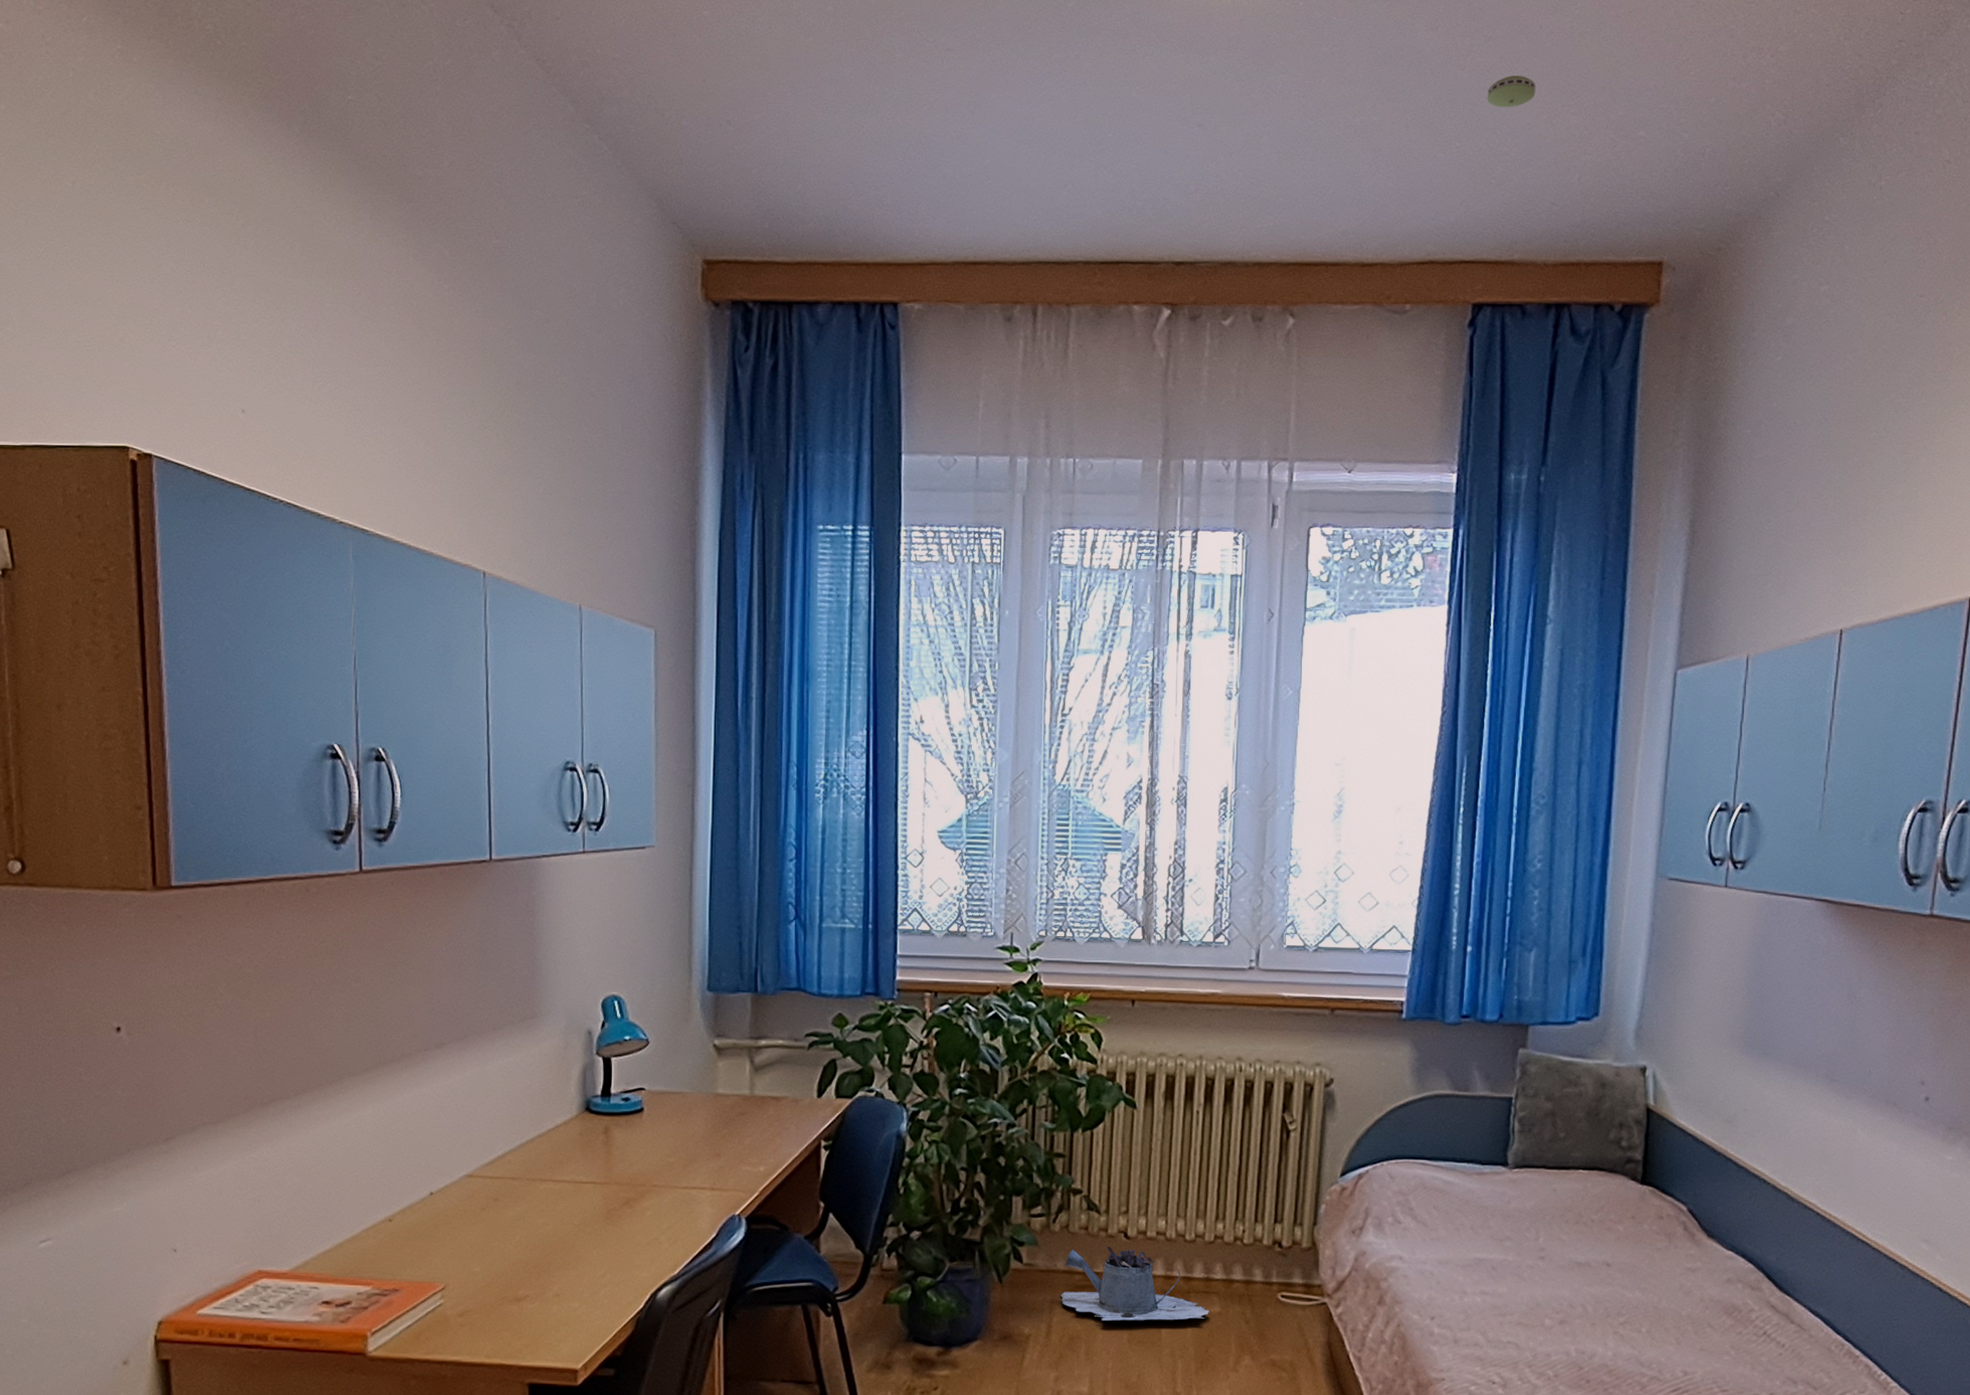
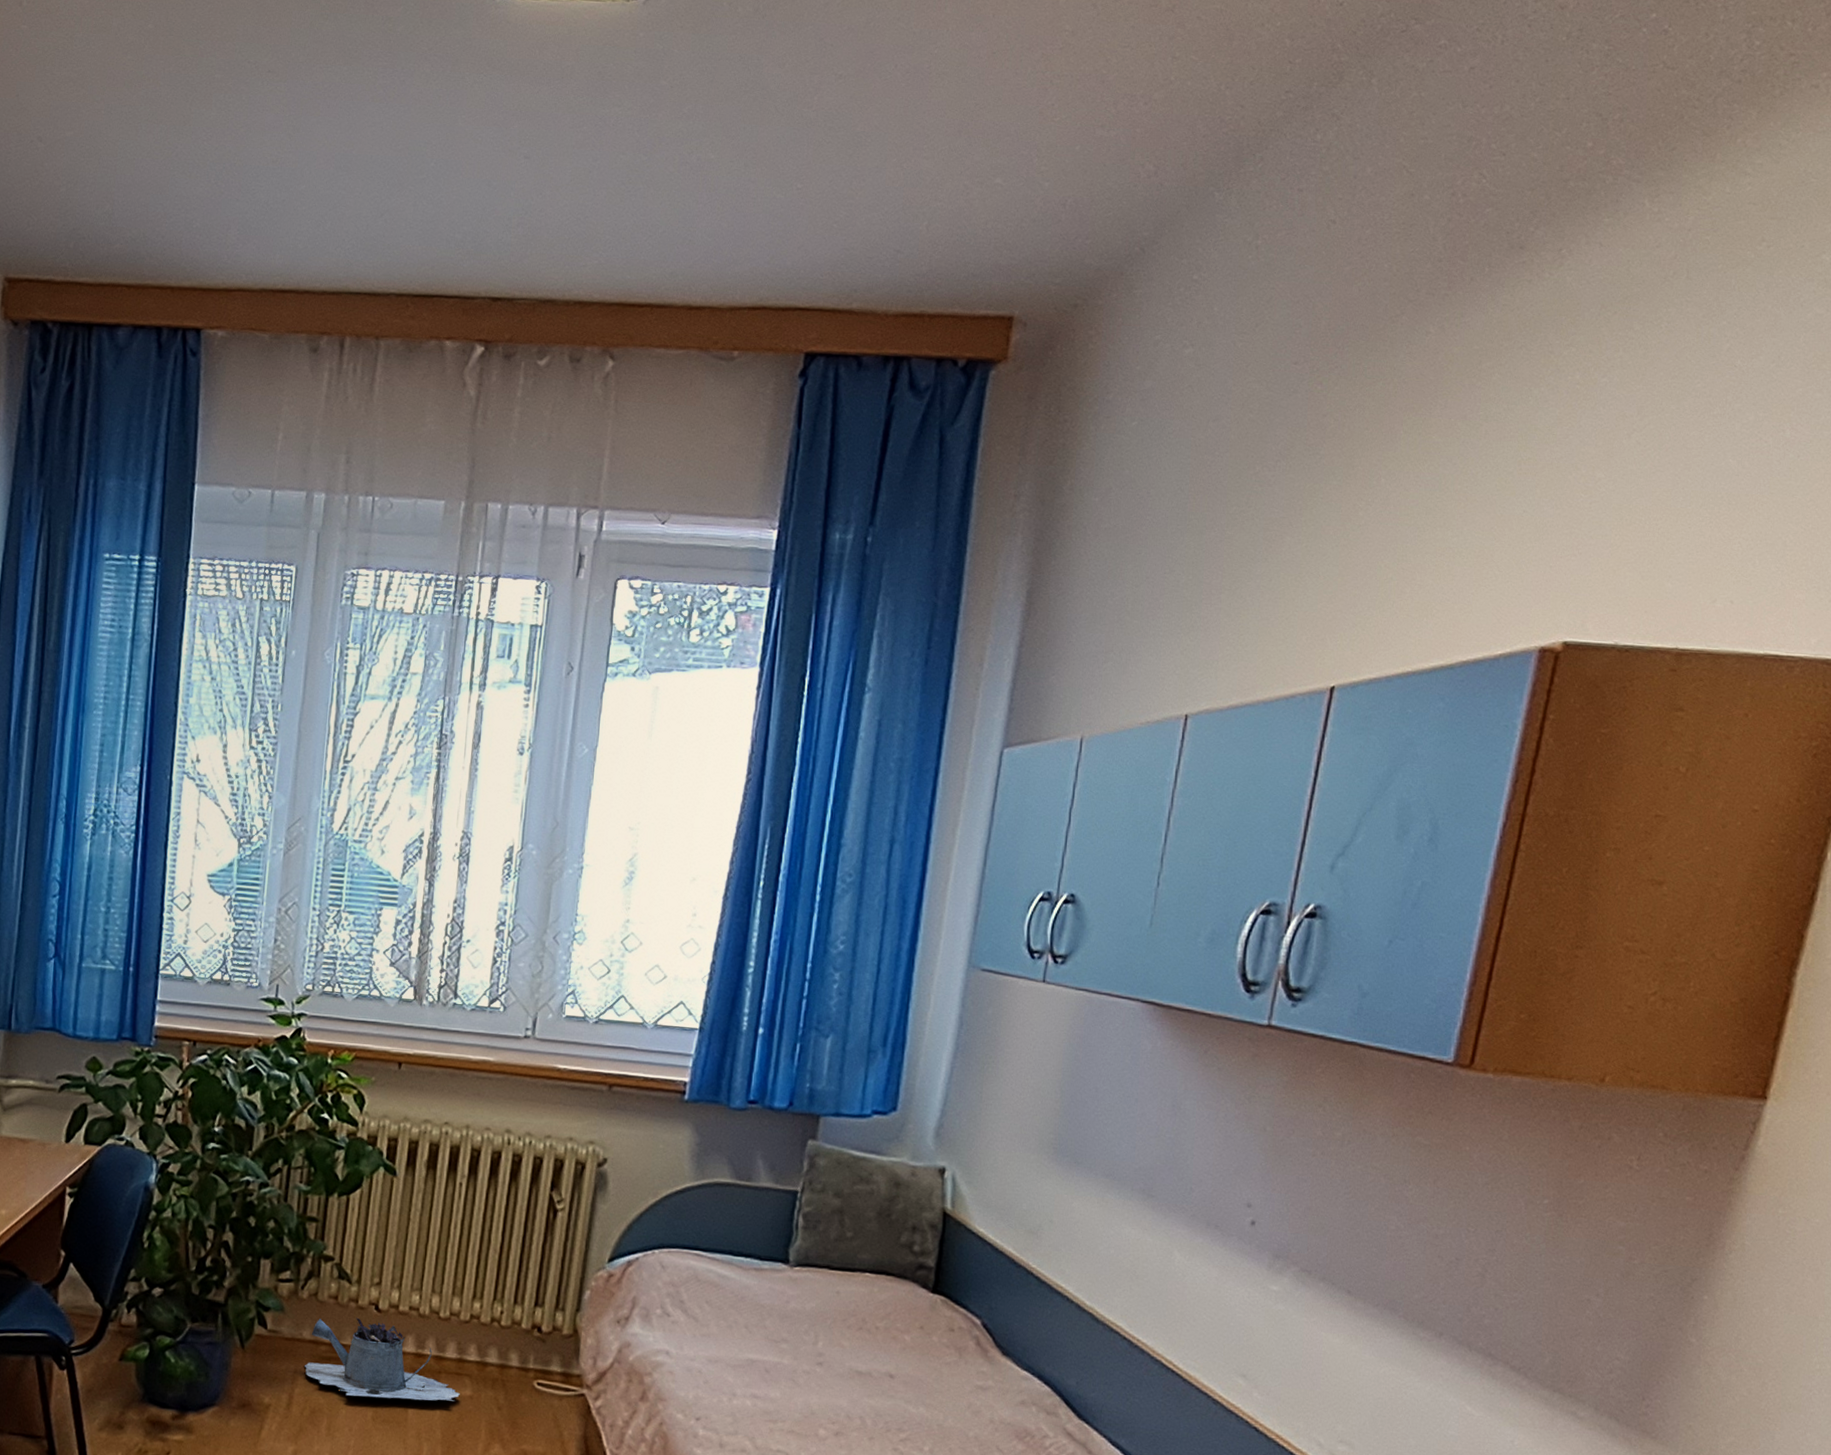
smoke detector: present [1487,75,1535,108] -> none [833,115,887,150]

